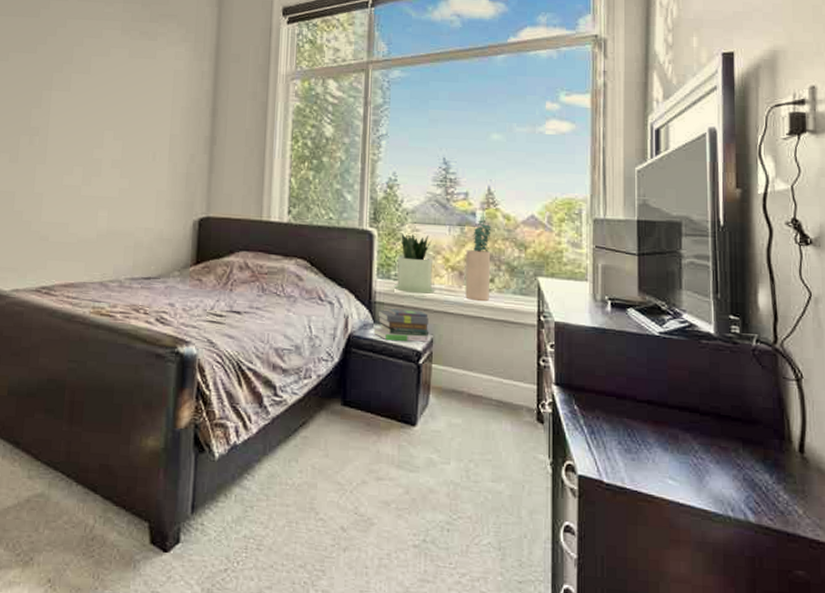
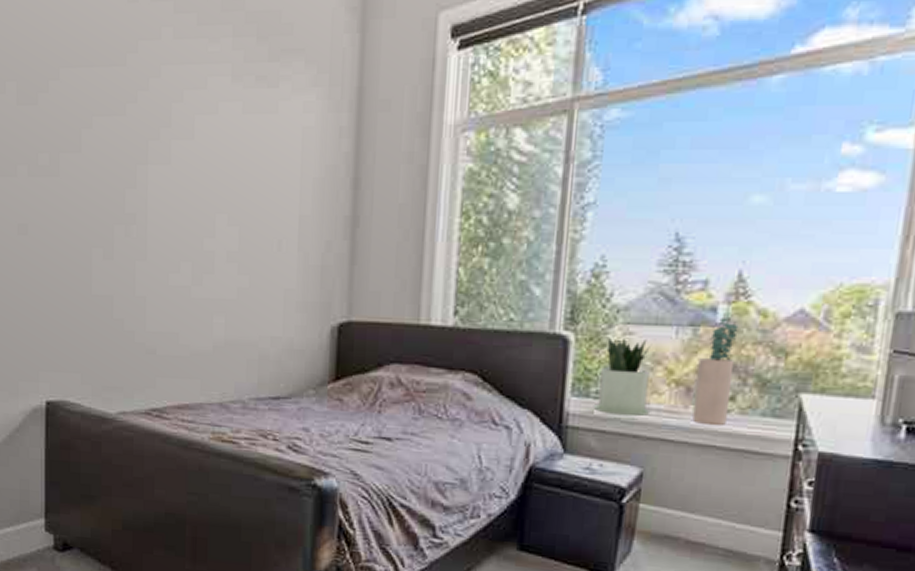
books: present [373,308,429,342] -> none [562,434,639,477]

